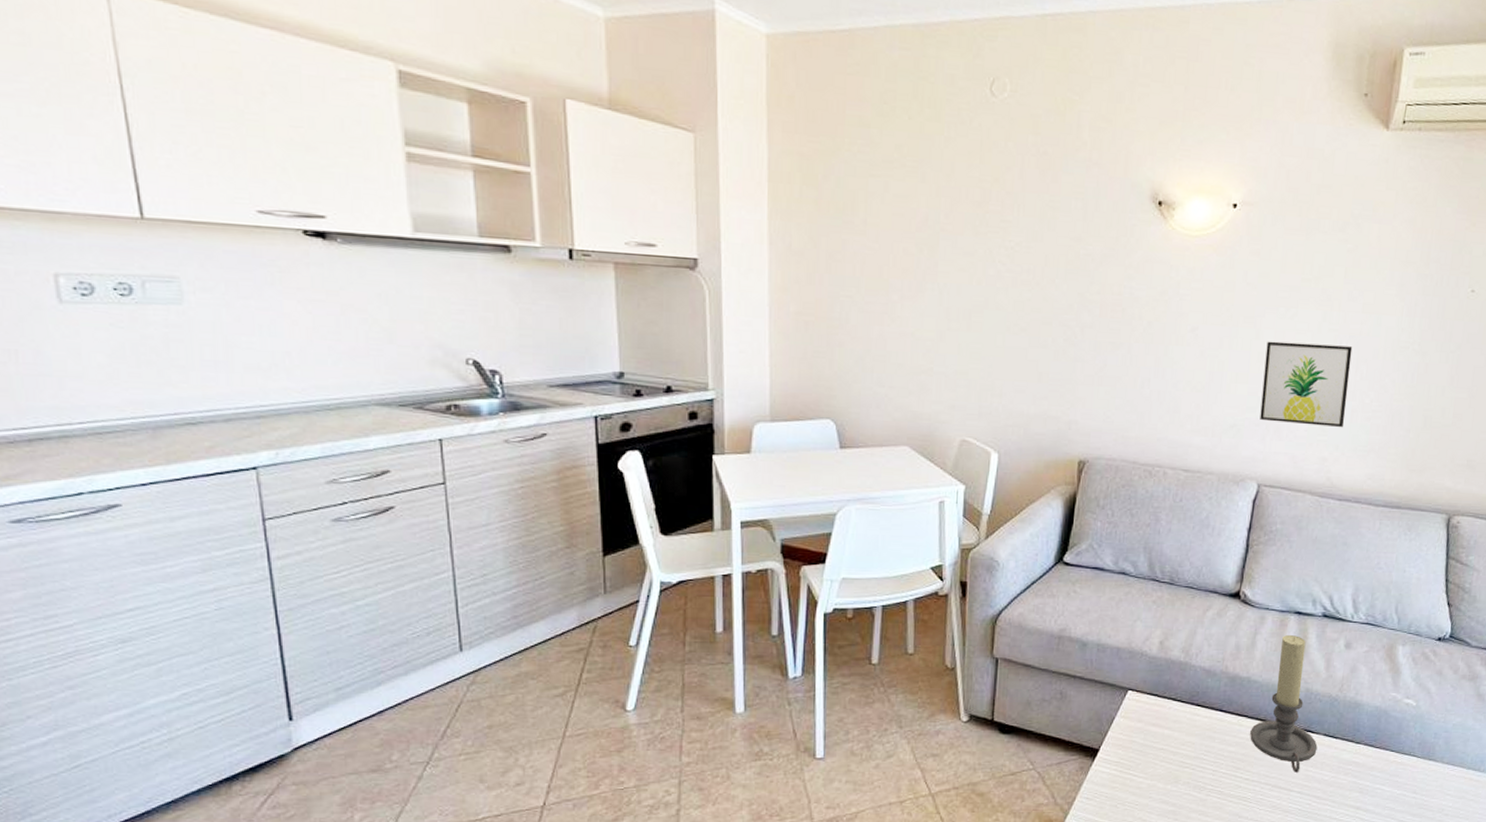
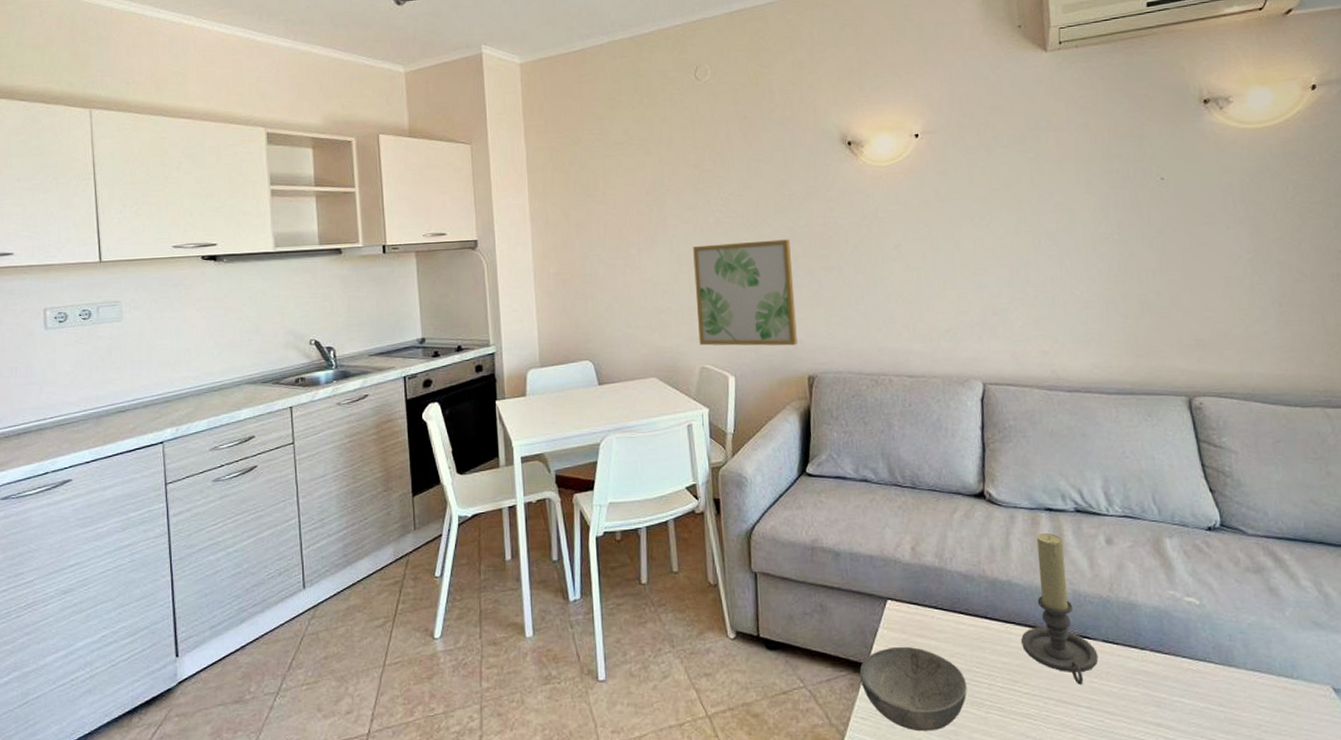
wall art: none [962,301,1078,426] -> present [693,239,797,346]
bowl: none [1090,734,1193,811] -> present [859,646,967,732]
wall art: present [1260,341,1353,428] -> none [968,244,1058,322]

